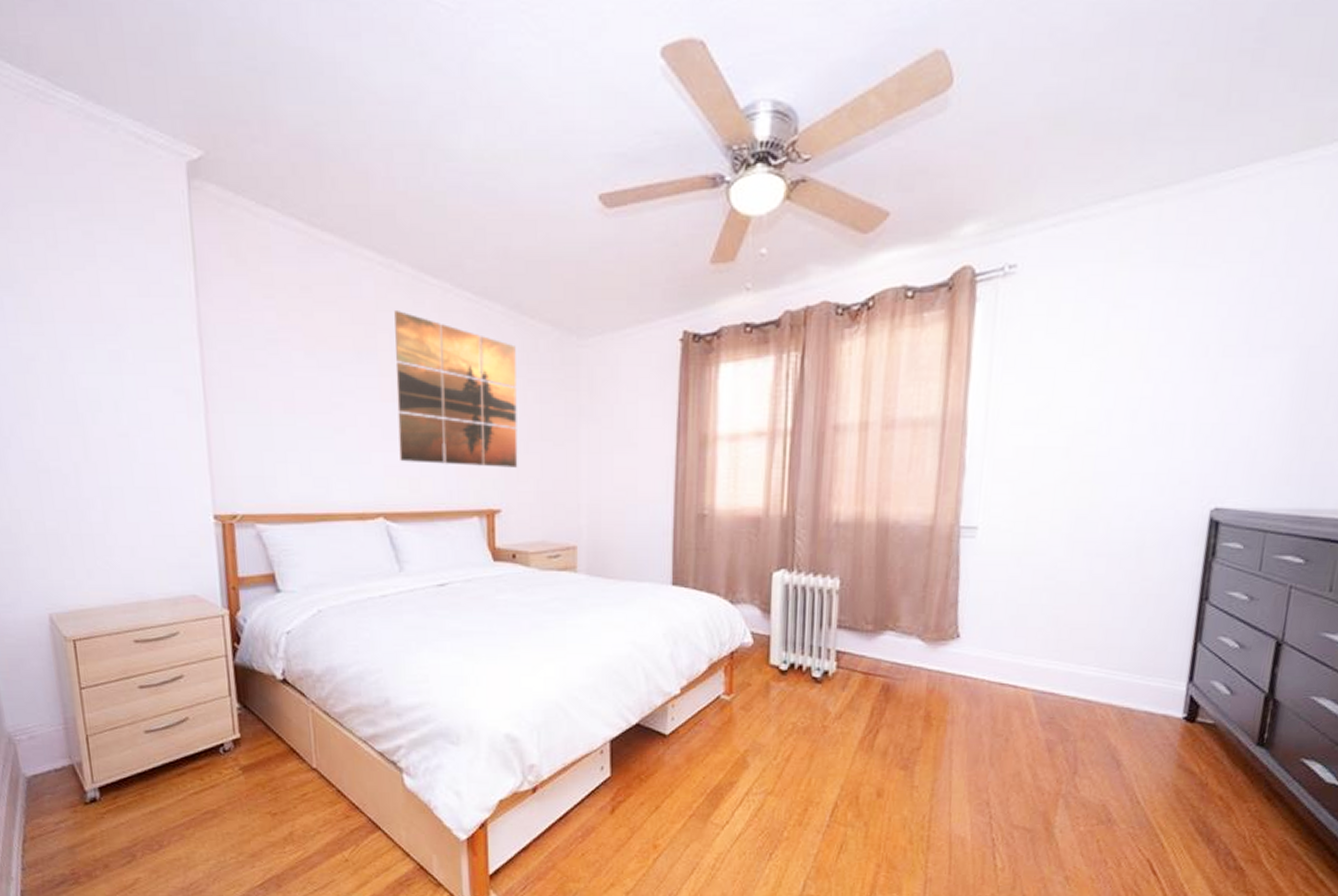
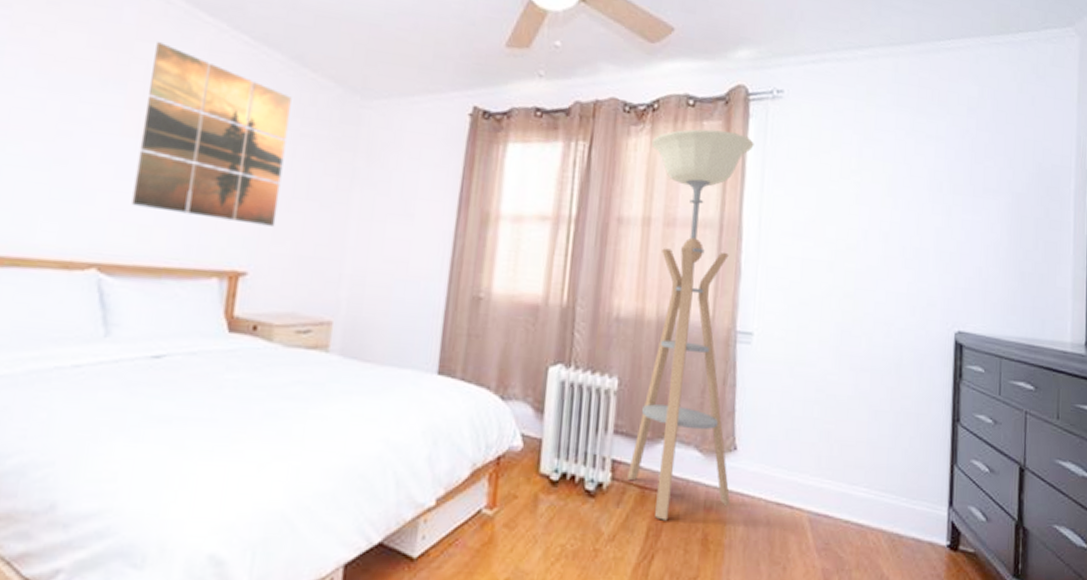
floor lamp: none [852,321,981,701] -> present [628,129,754,521]

